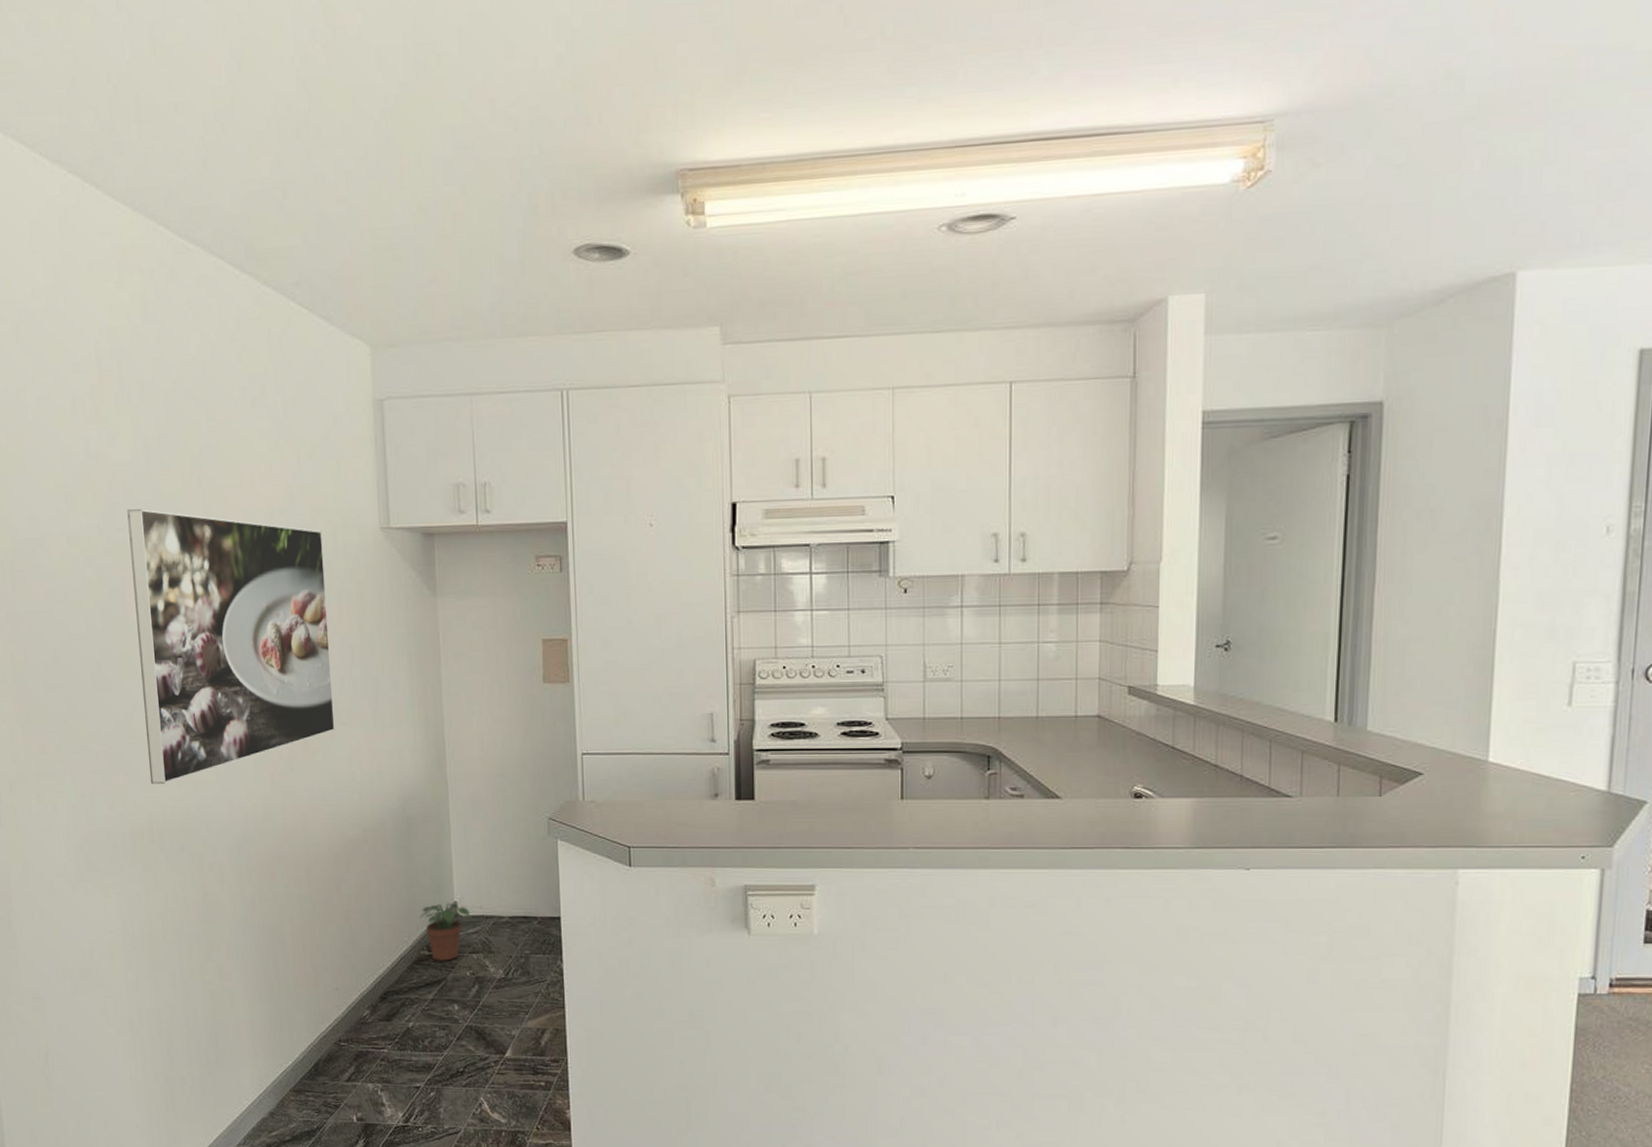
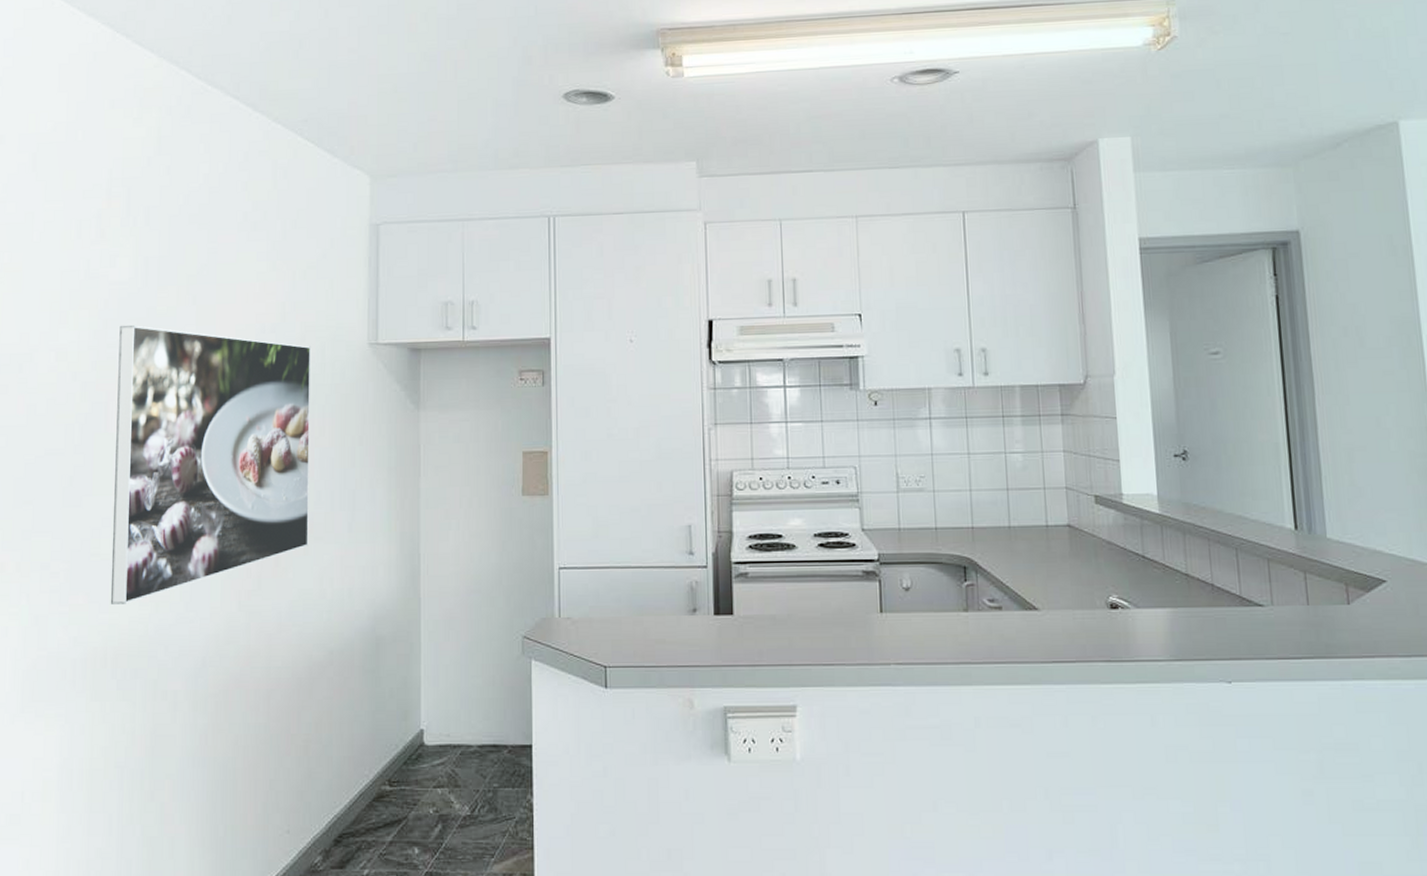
potted plant: present [420,903,470,962] -> none [383,731,437,799]

